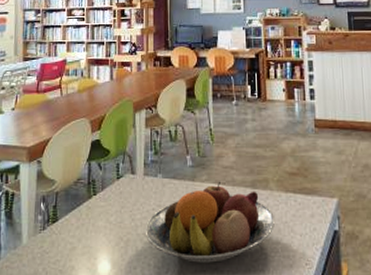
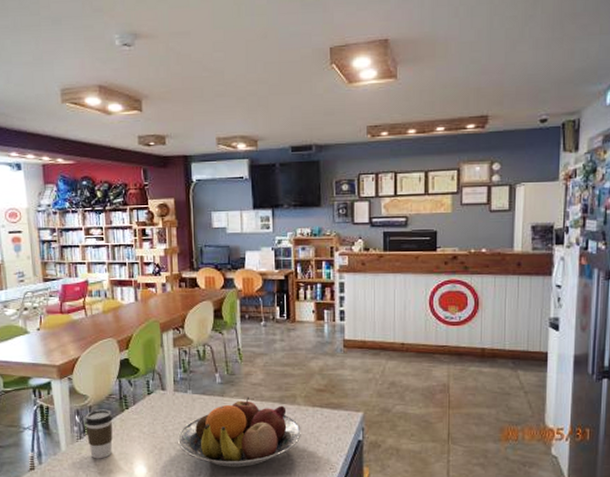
coffee cup: none [50,196,79,253] -> present [85,409,113,459]

